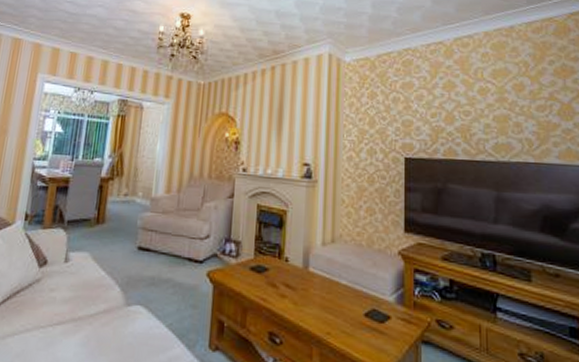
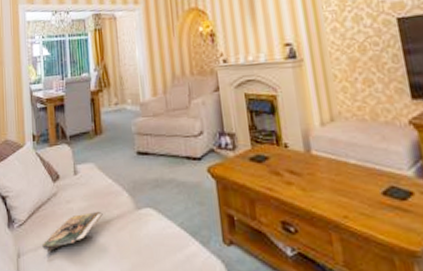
magazine: none [12,303,89,342] -> present [42,212,103,253]

